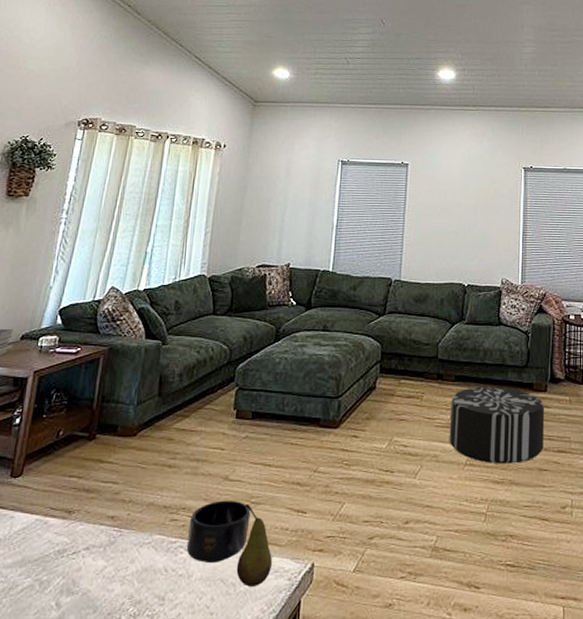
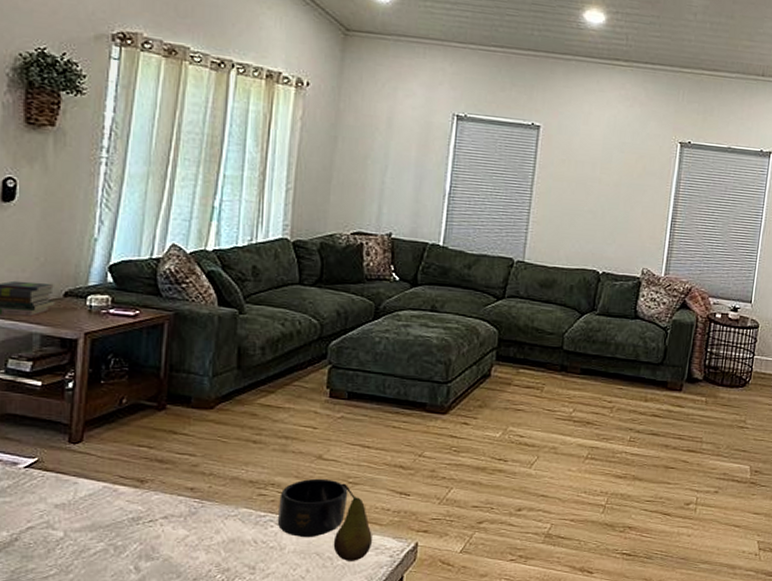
pouf: present [449,387,545,464] -> none [570,381,678,460]

